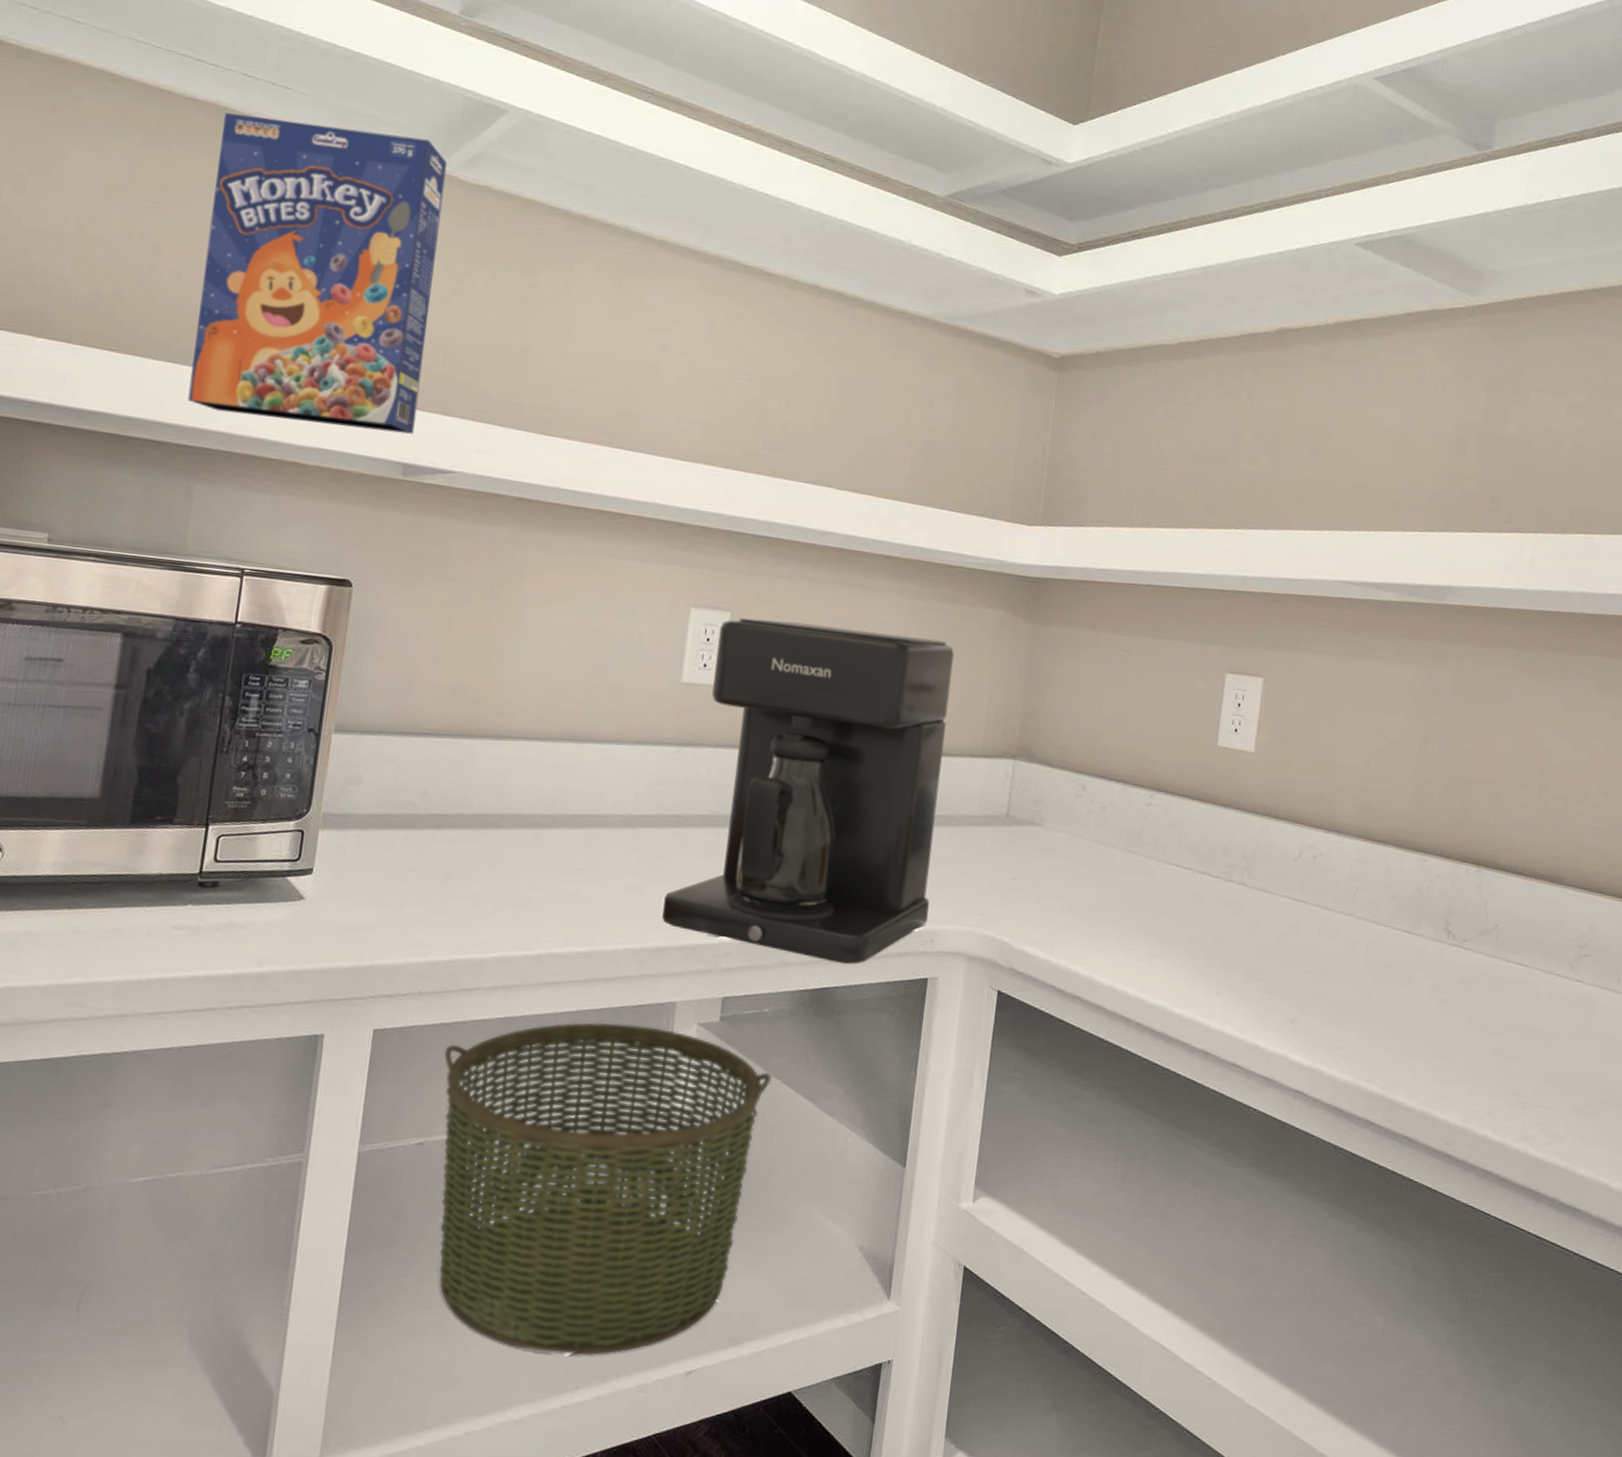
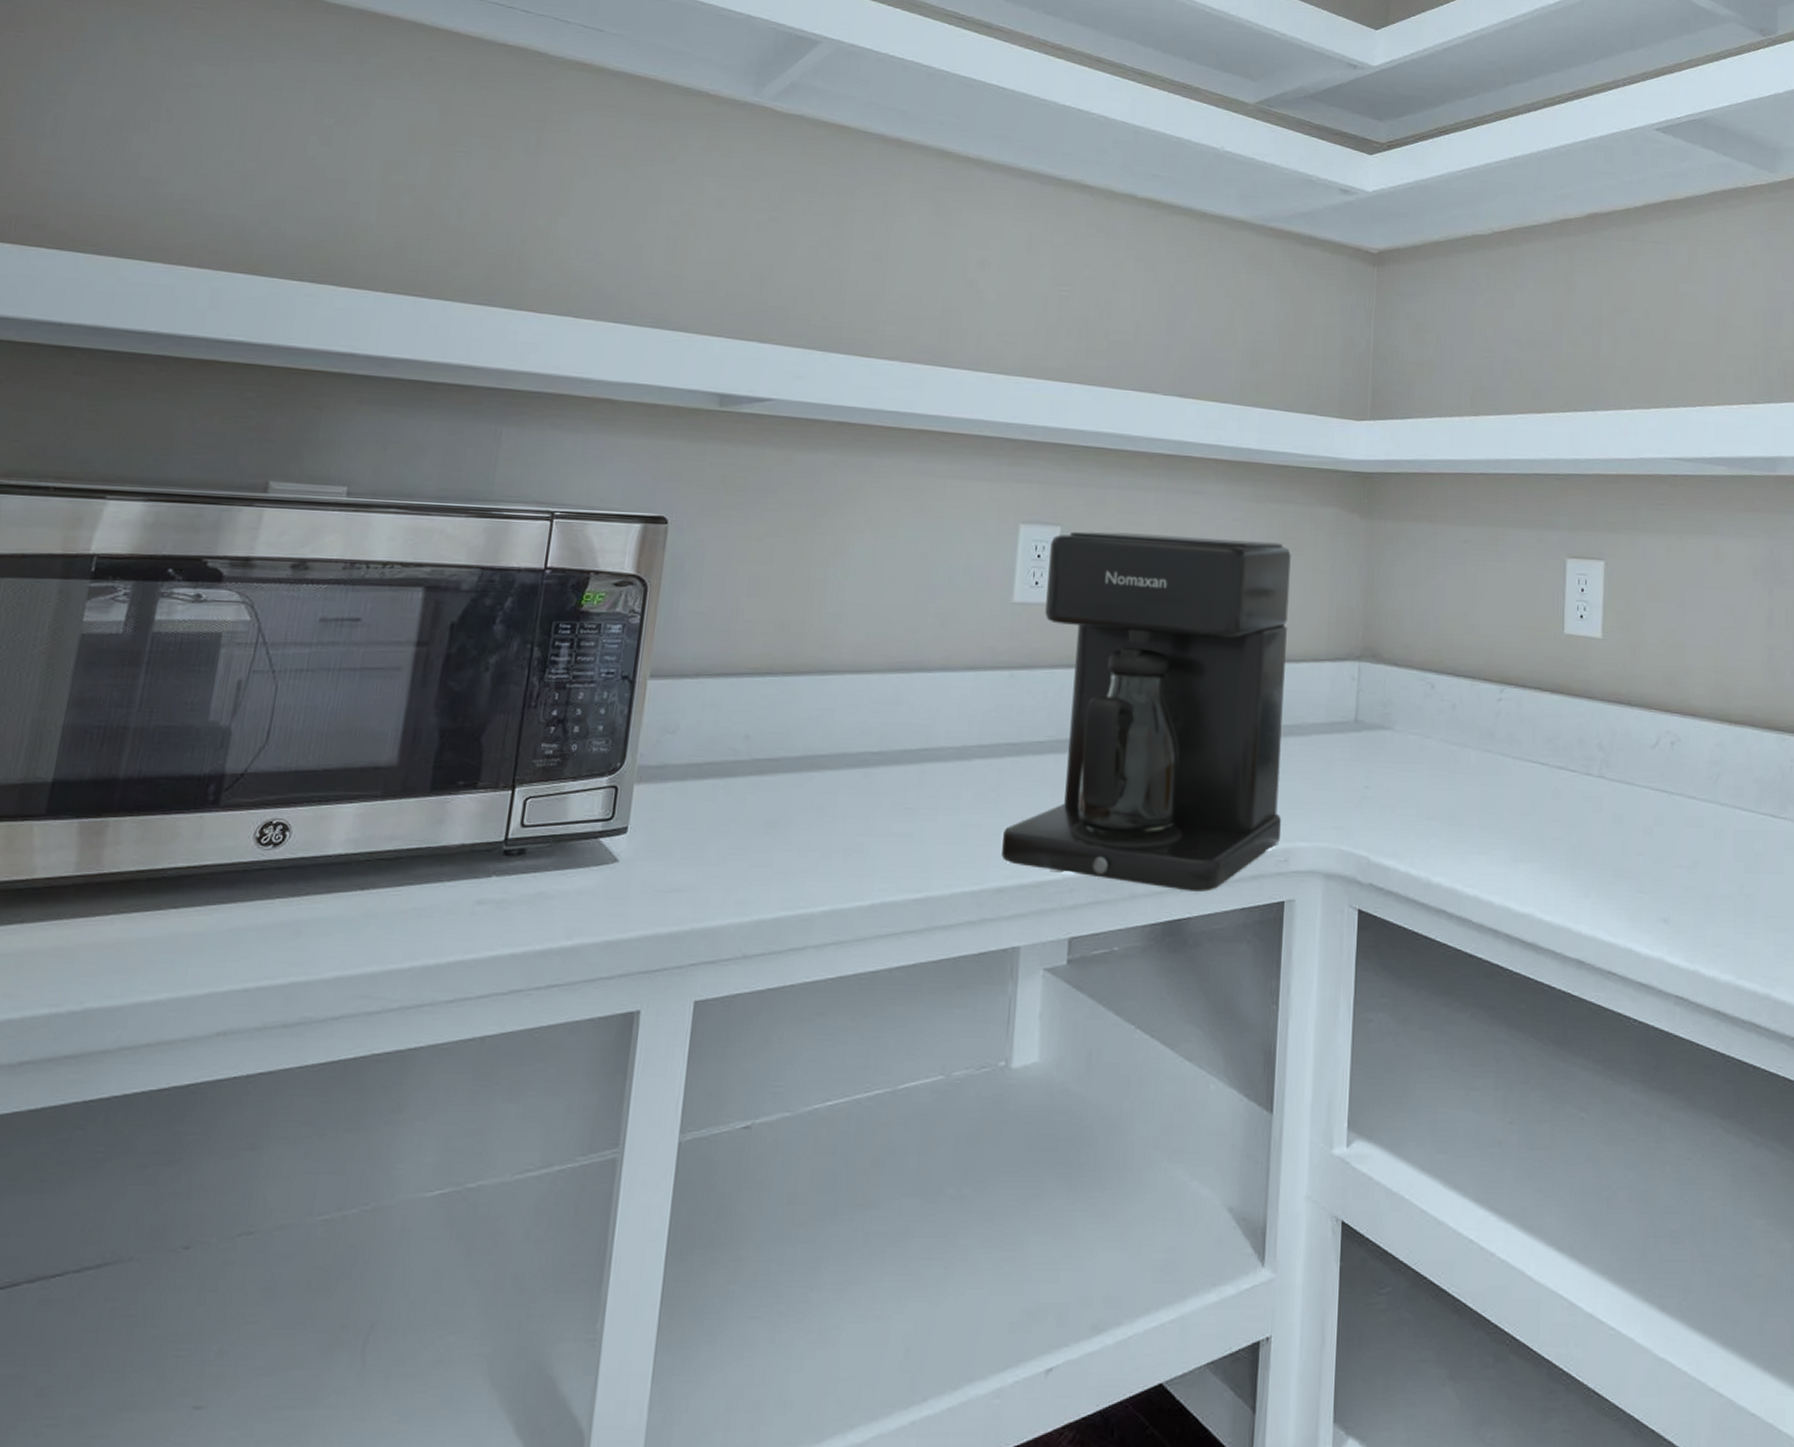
cereal box: present [187,113,448,434] -> none [496,57,761,364]
basket: present [439,1022,772,1355] -> none [769,975,1125,1360]

